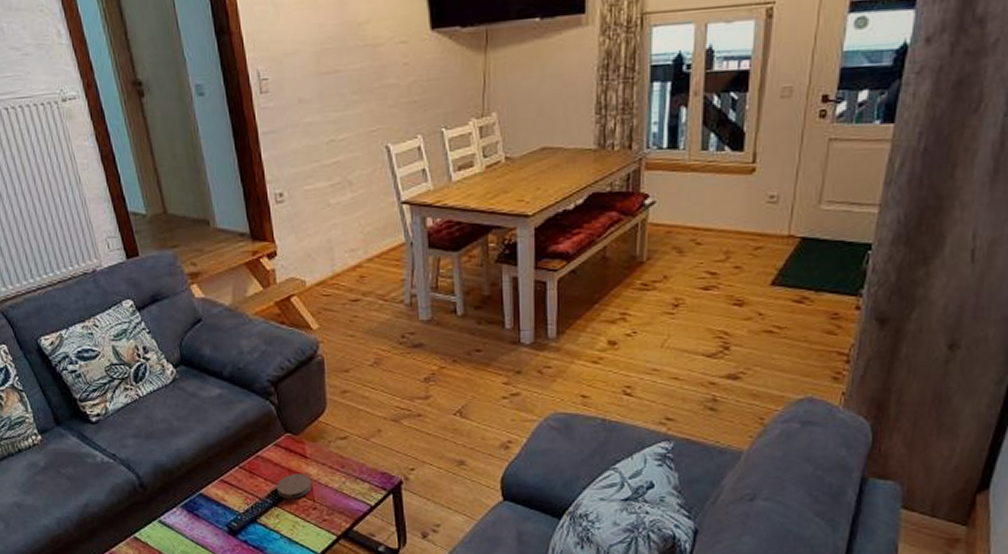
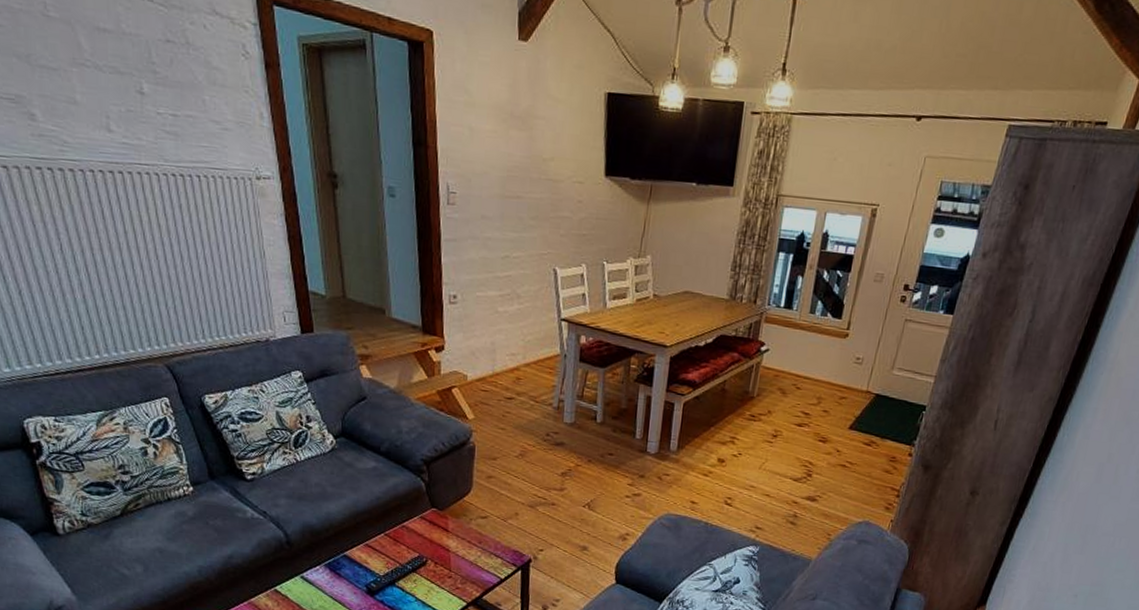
coaster: present [276,474,313,499] -> none [417,544,451,567]

